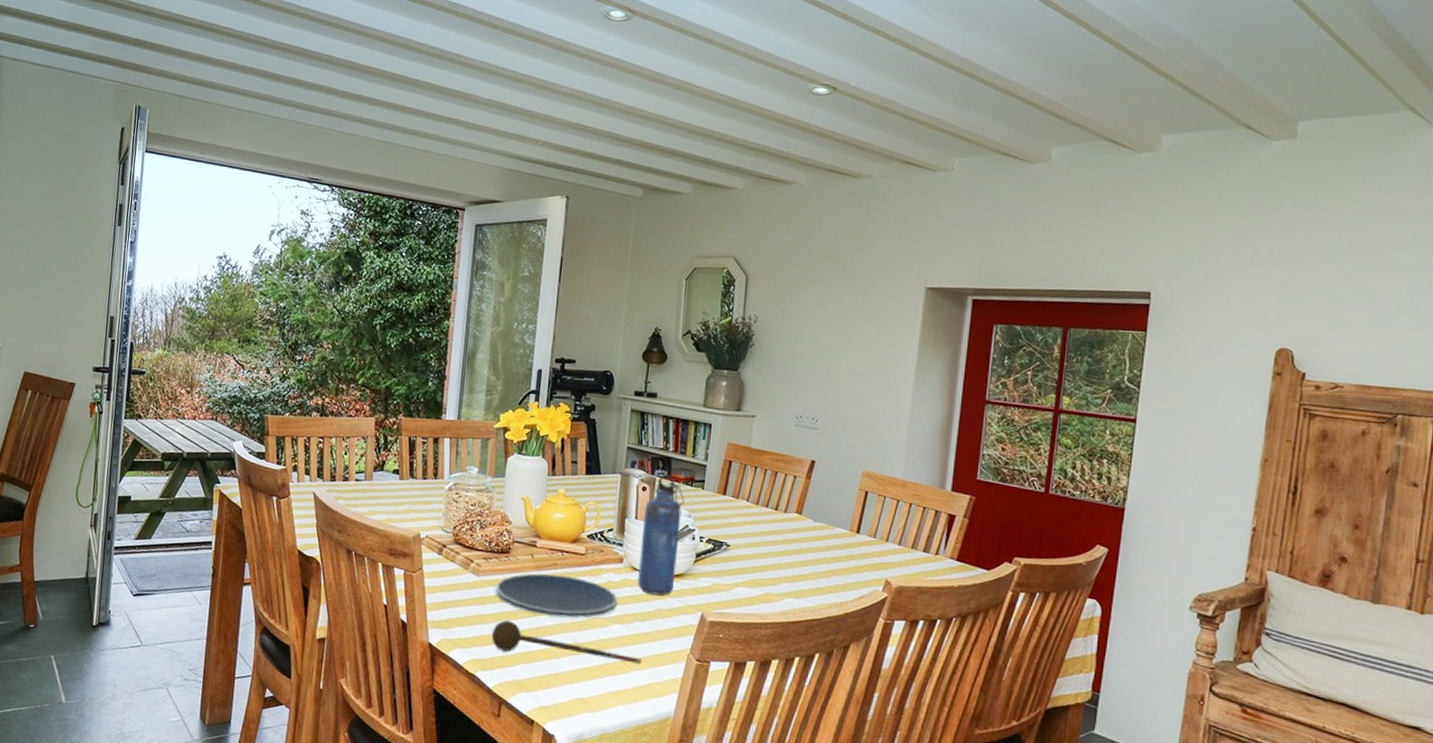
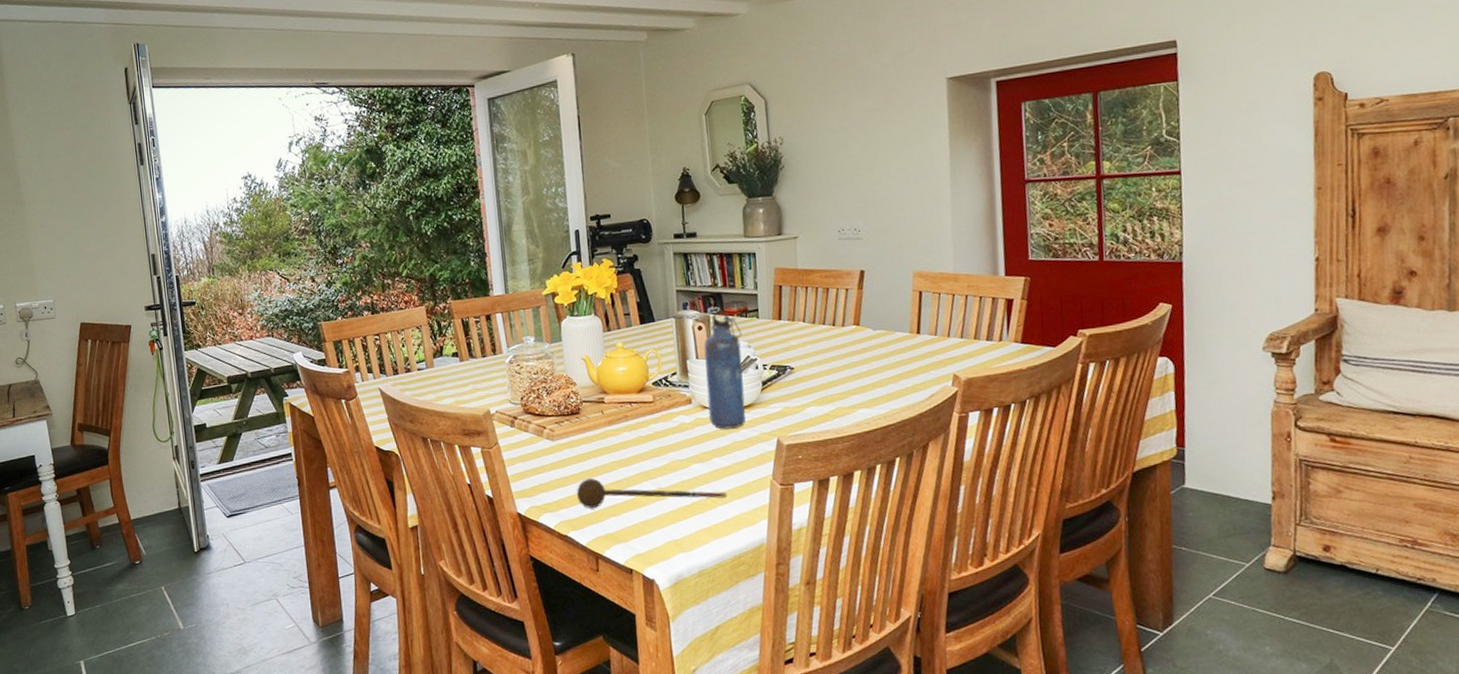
plate: present [496,573,618,619] -> none [573,425,694,468]

